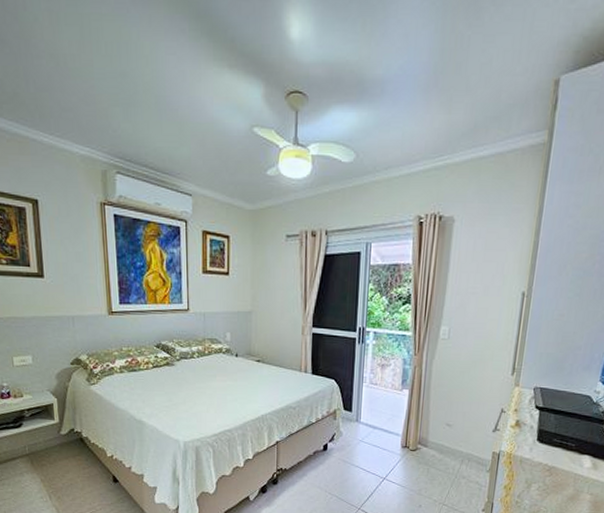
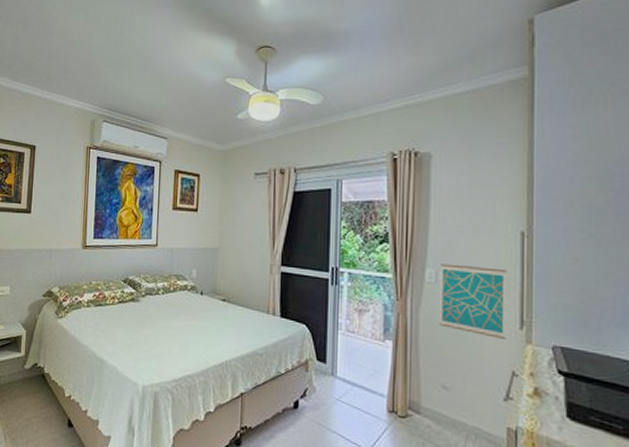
wall art: none [447,322,507,385] -> present [438,263,507,341]

